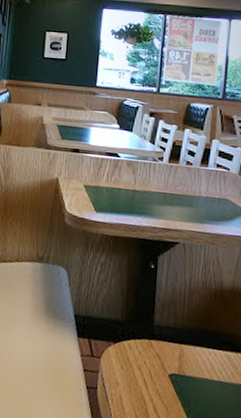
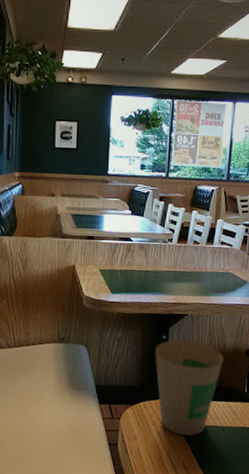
paper cup: none [142,270,221,389] -> present [155,340,224,436]

